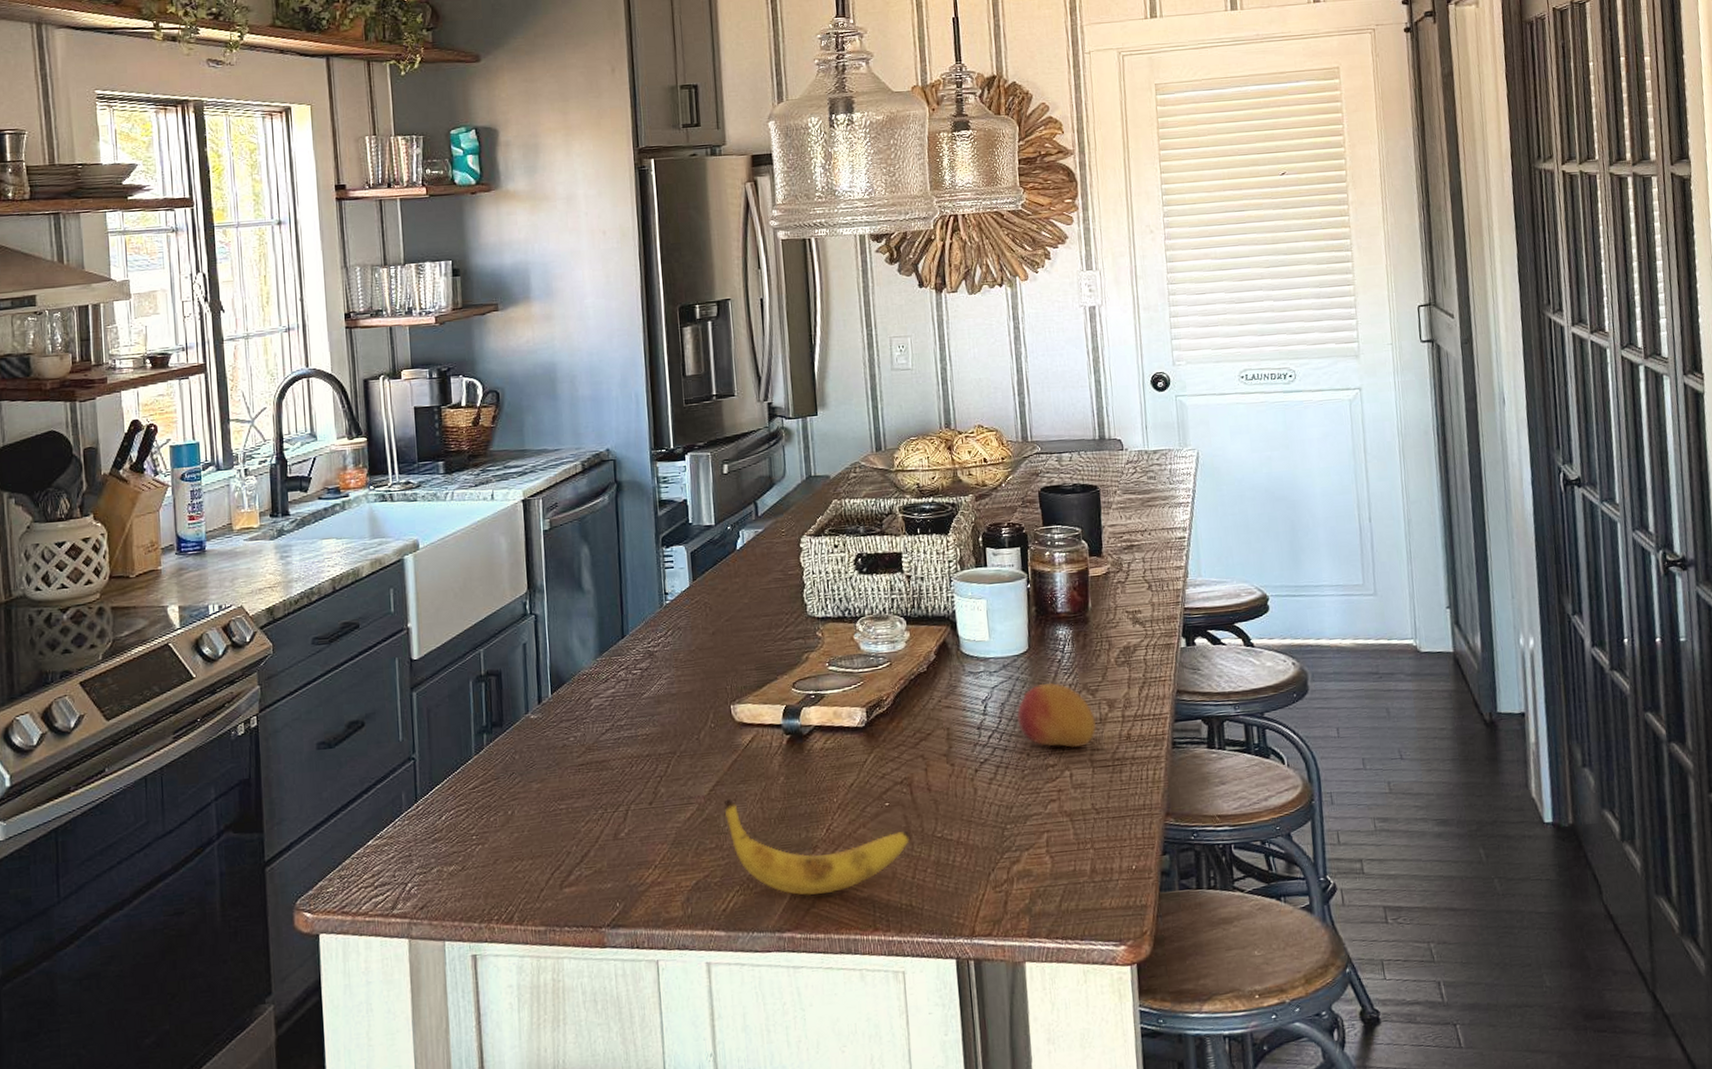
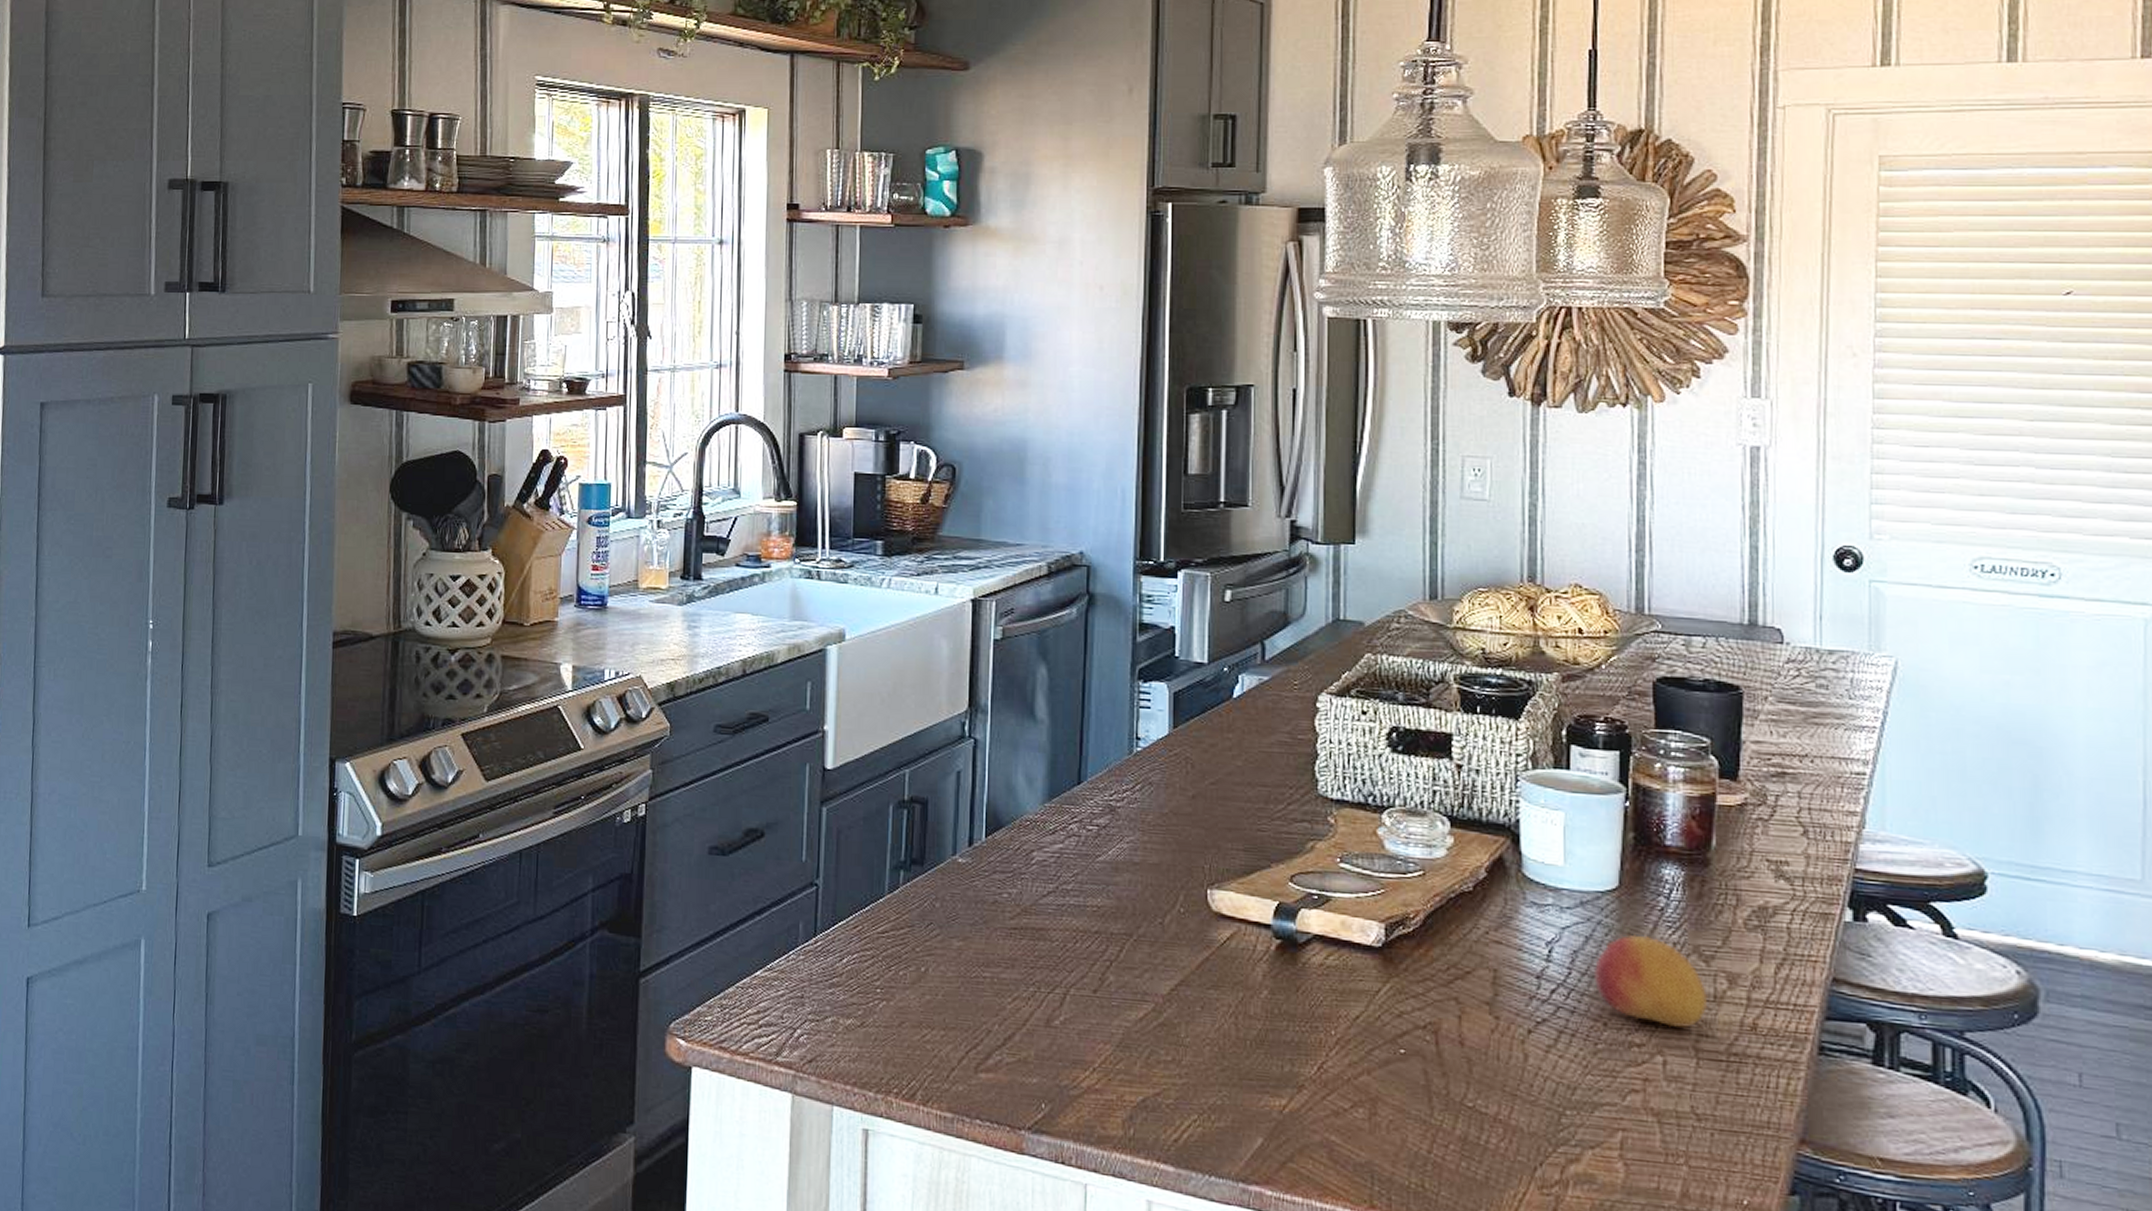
banana: present [724,799,910,895] -> none [1188,1005,1430,1148]

